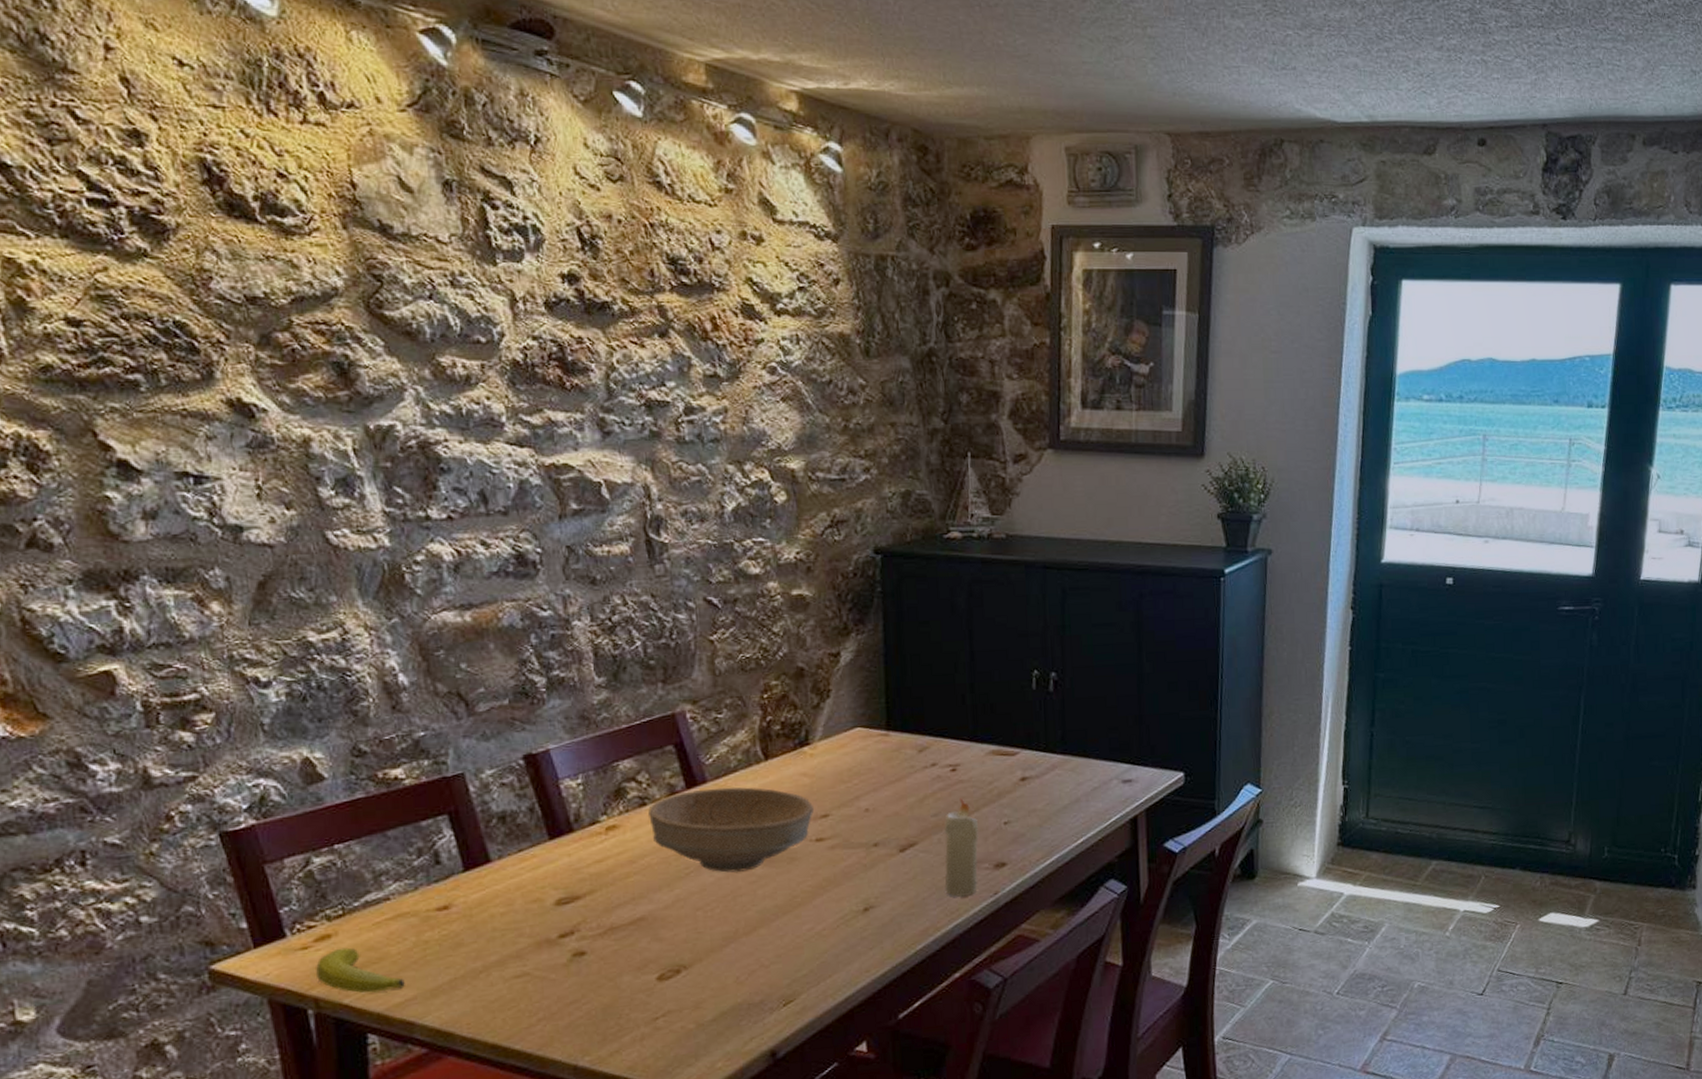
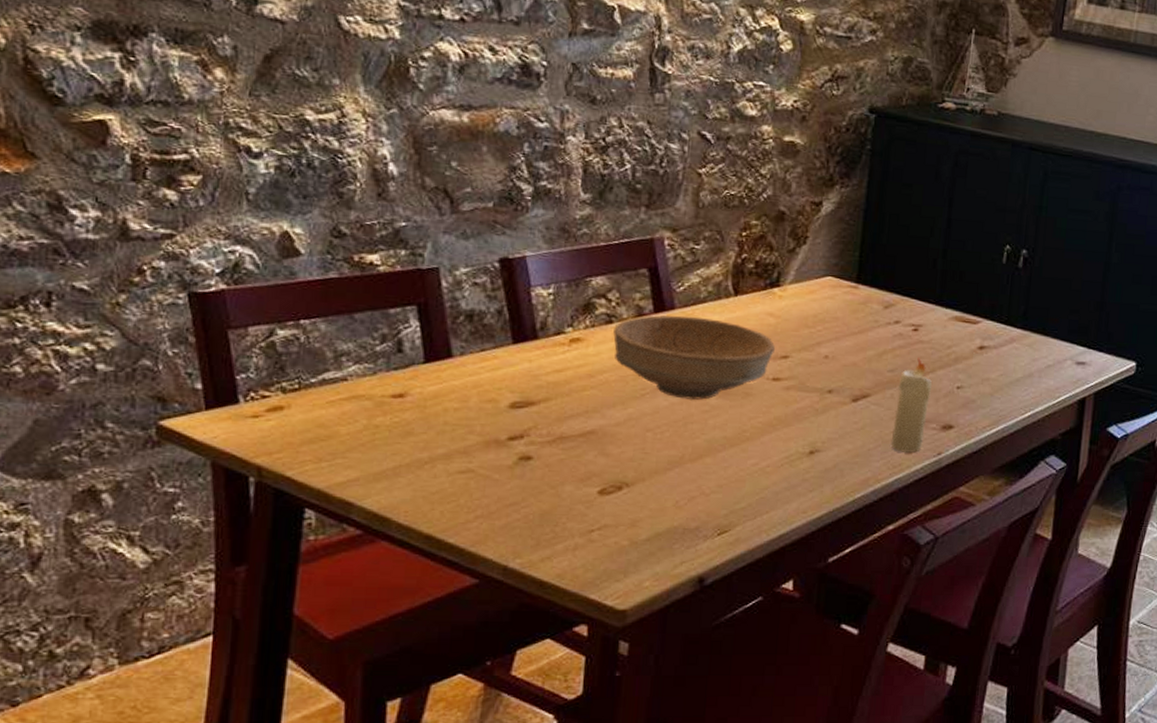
banana: present [316,947,405,993] -> none [263,421,350,469]

